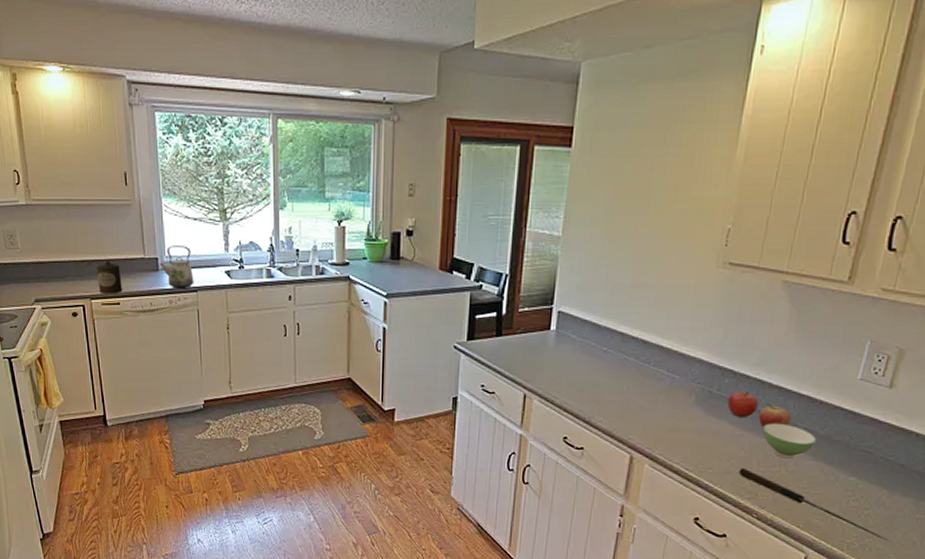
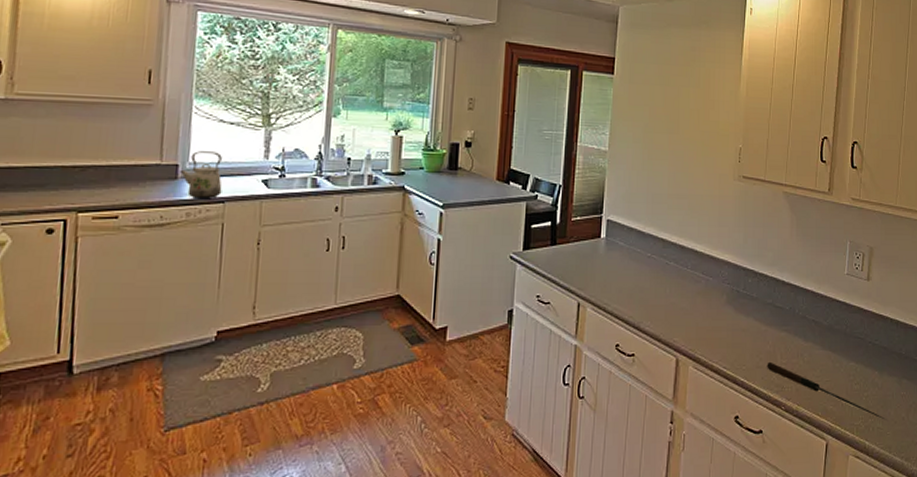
canister: present [96,261,123,294] -> none [91,167,126,206]
fruit: present [727,392,759,418] -> none [752,290,776,315]
fruit: present [758,403,792,427] -> none [777,299,802,321]
bowl: present [763,423,818,459] -> none [782,317,823,350]

